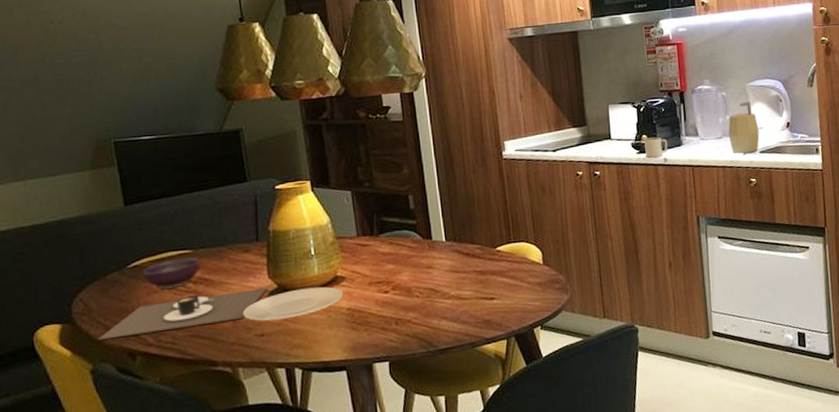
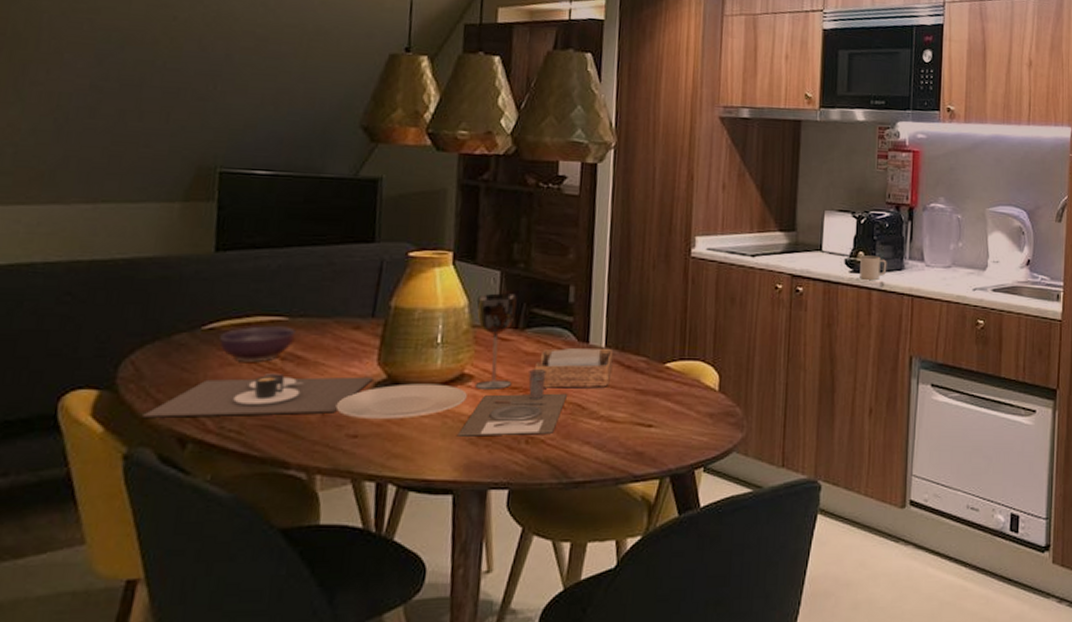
wine glass: none [336,208,376,287] -> present [474,293,517,389]
place setting: none [341,265,422,326] -> present [458,369,567,437]
napkin holder: none [392,242,454,280] -> present [534,347,614,389]
soap dispenser: present [728,101,760,154] -> none [958,228,994,289]

